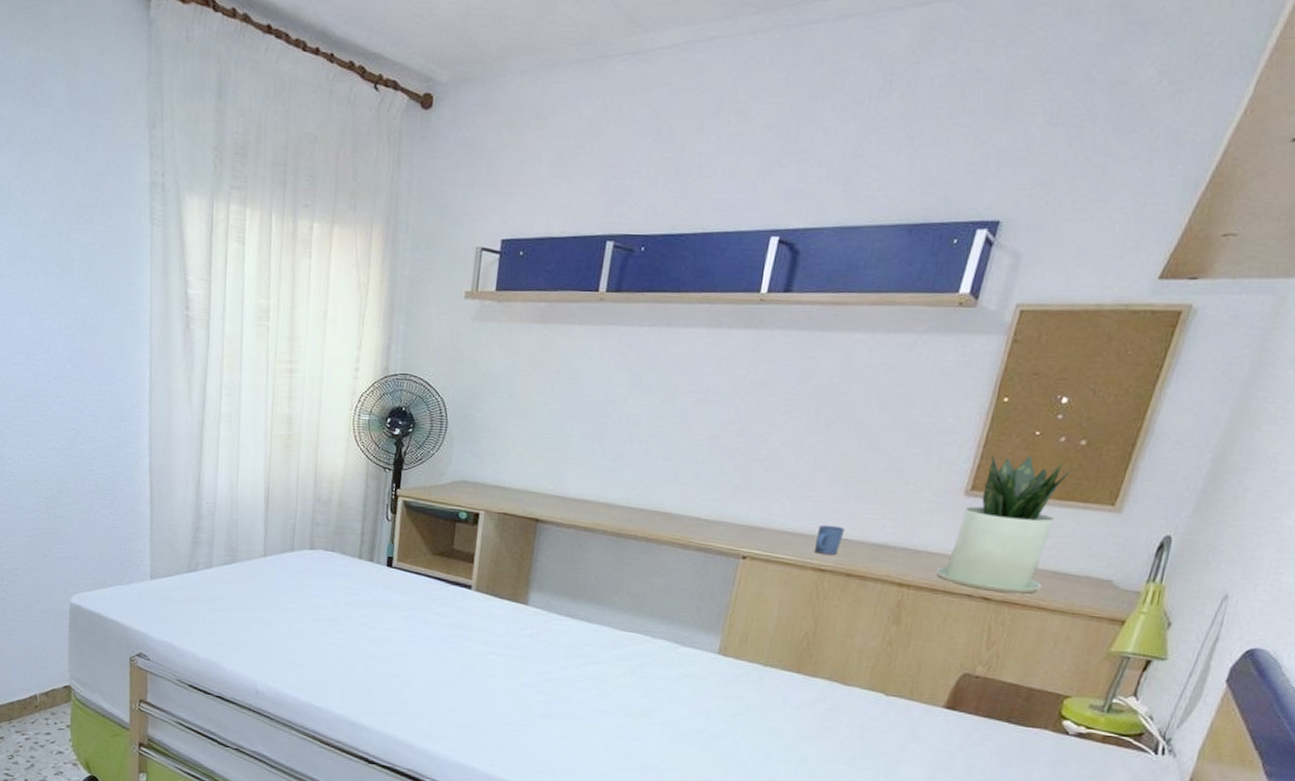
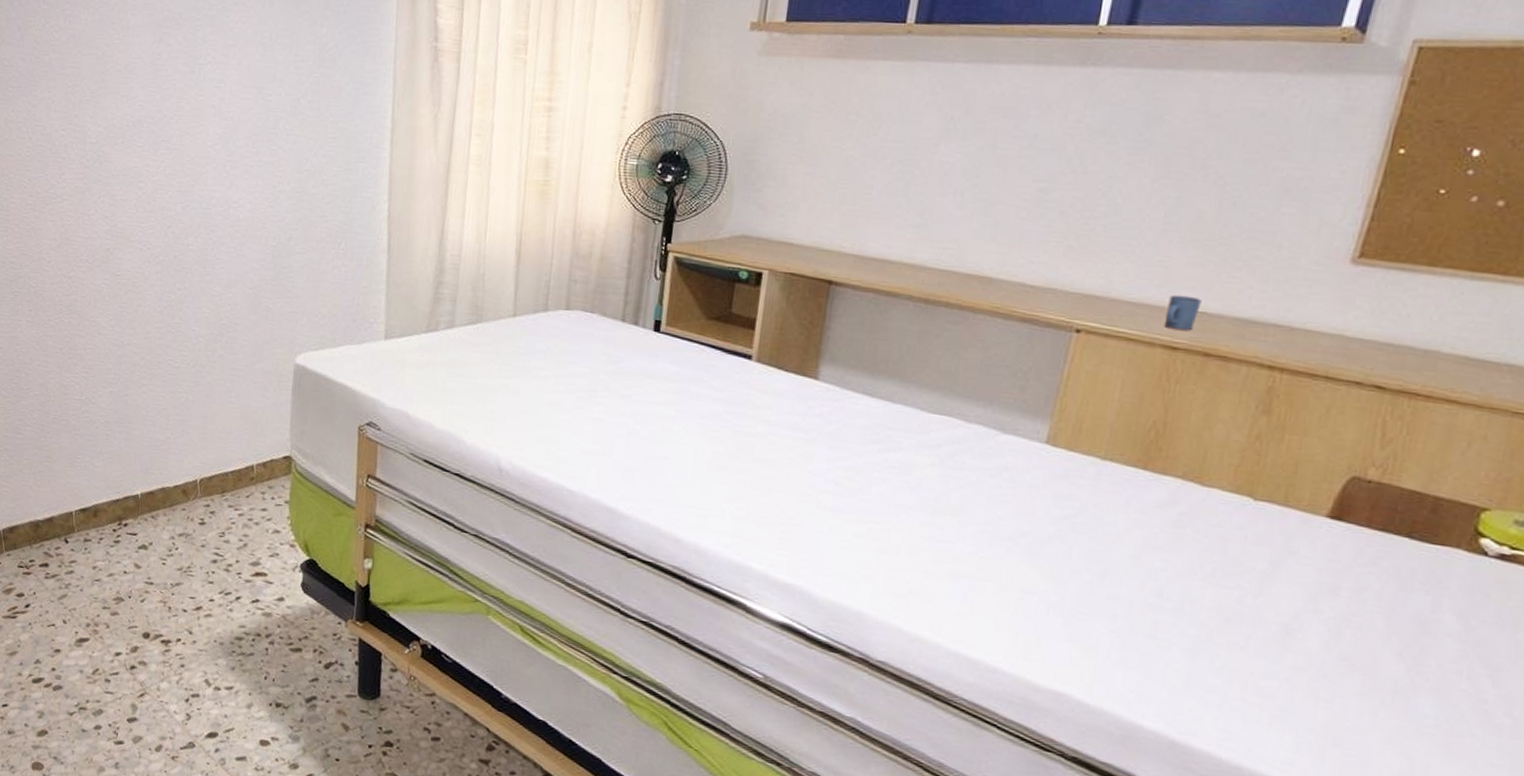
planter: present [937,454,1074,594] -> none [1317,216,1490,383]

